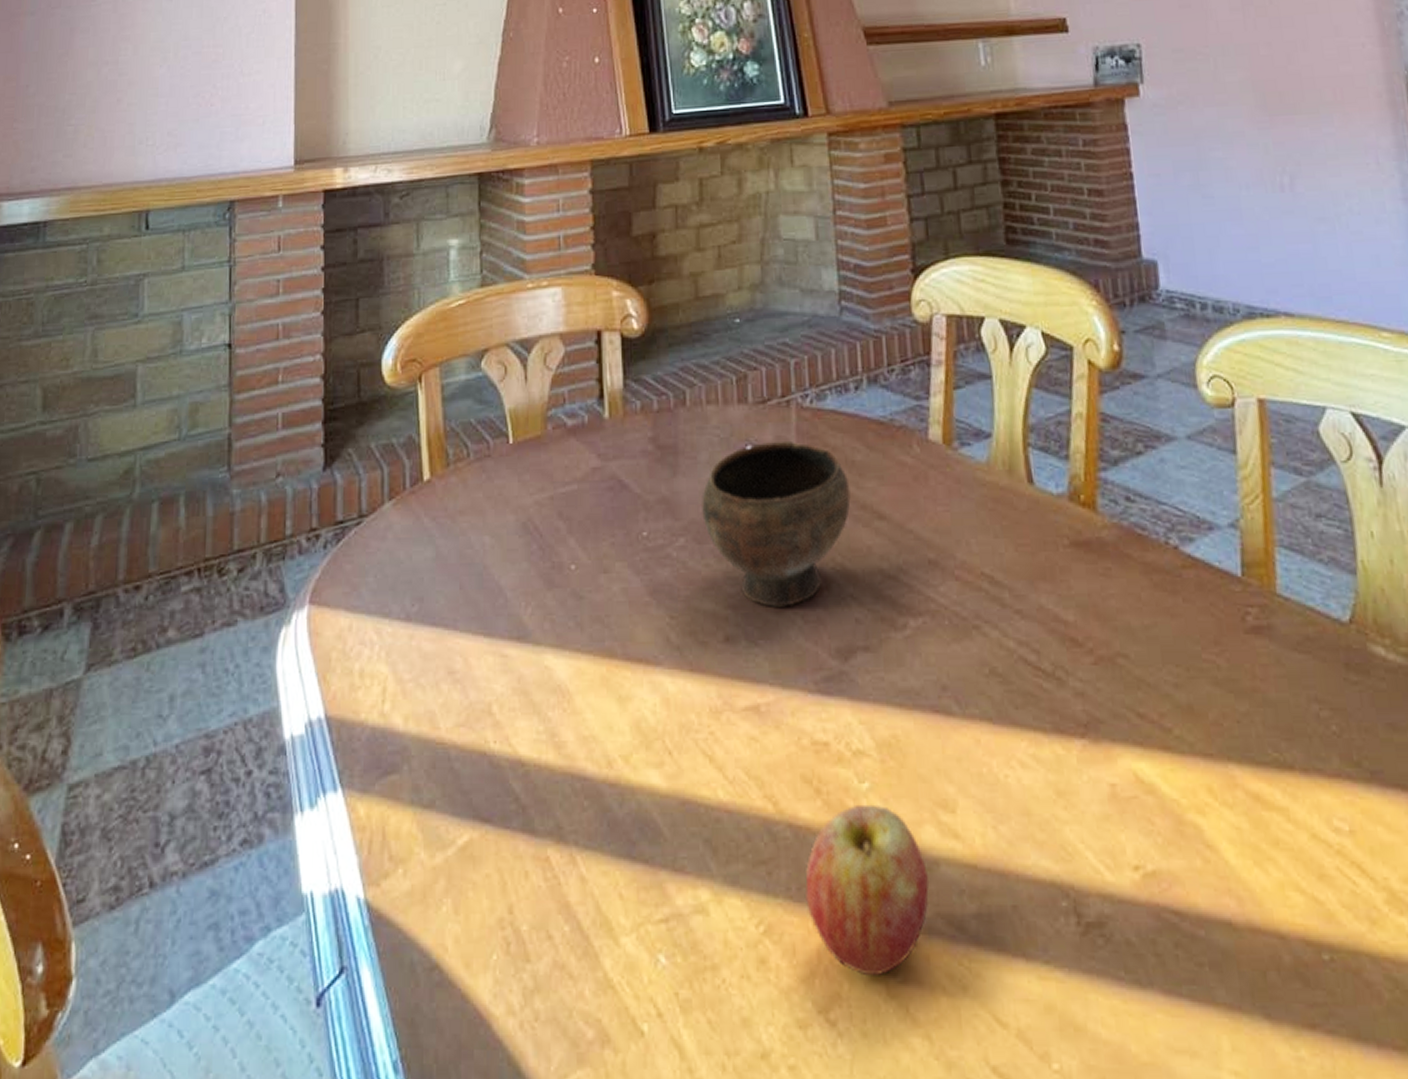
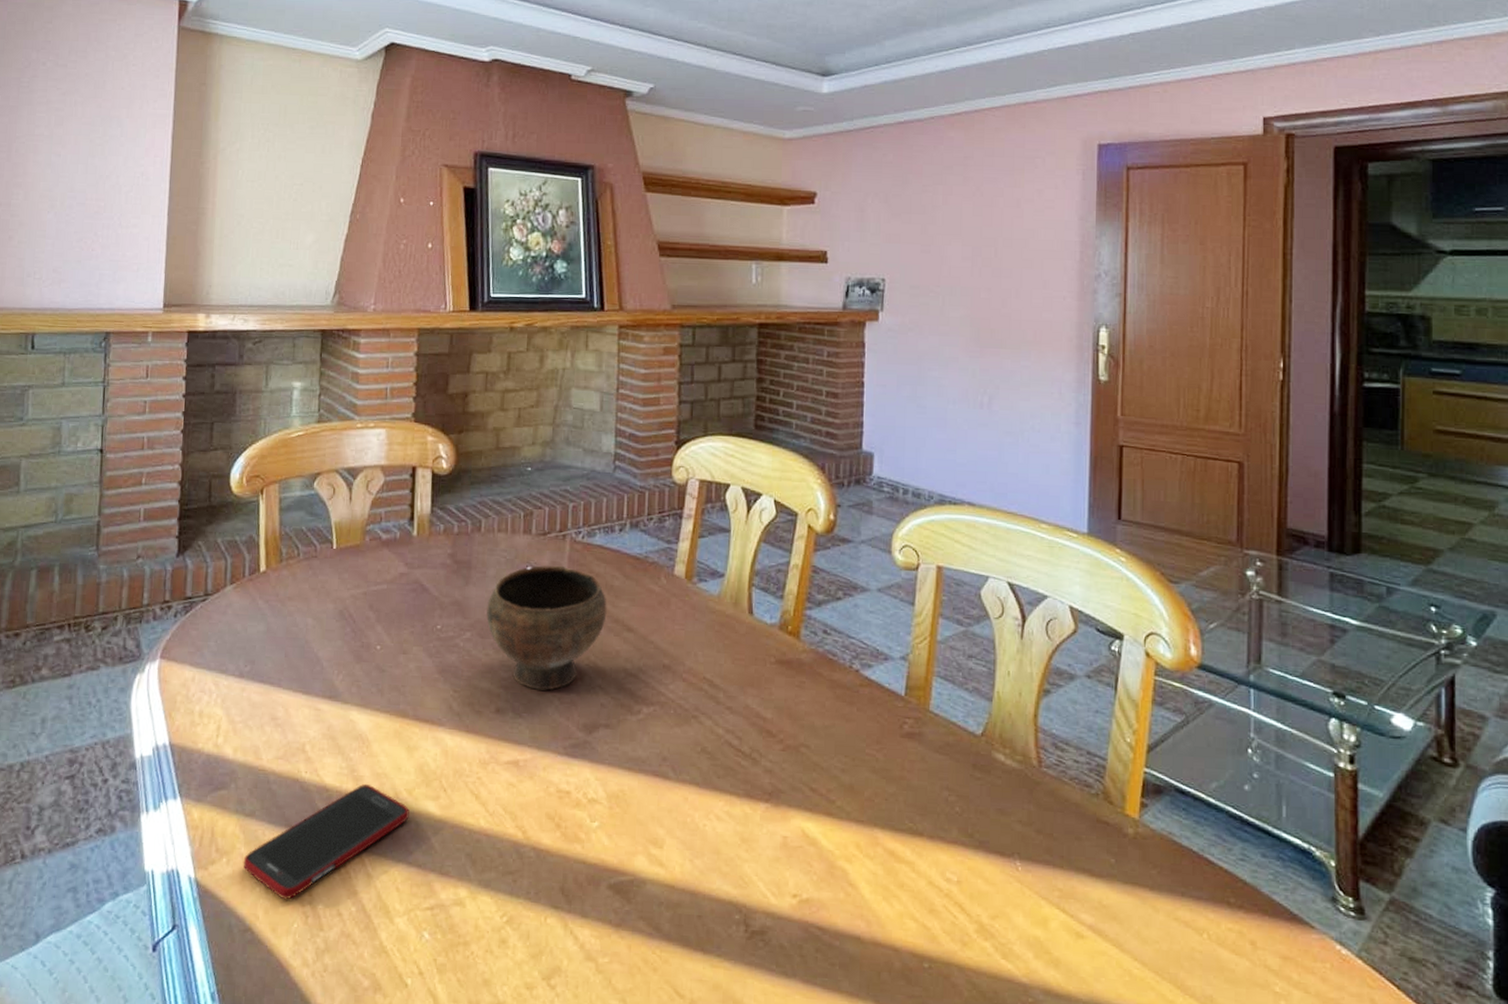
cell phone: none [424,753,628,920] -> present [243,784,410,899]
fruit: present [805,804,929,977] -> none [541,837,636,958]

